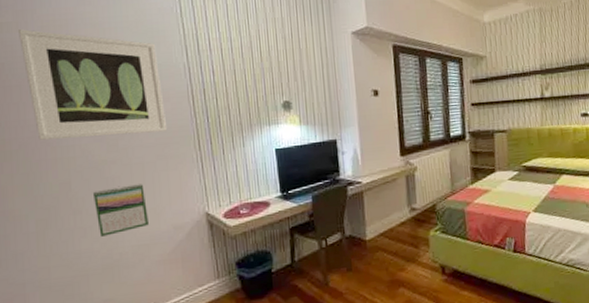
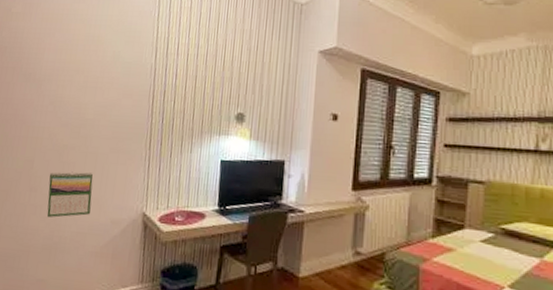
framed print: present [19,29,168,140] -> none [18,19,130,126]

